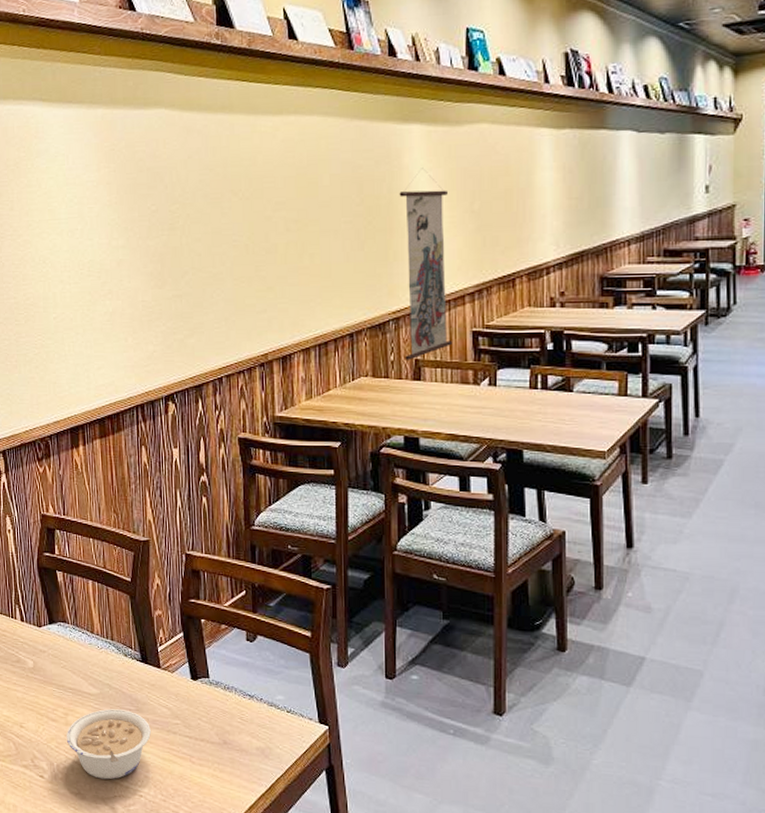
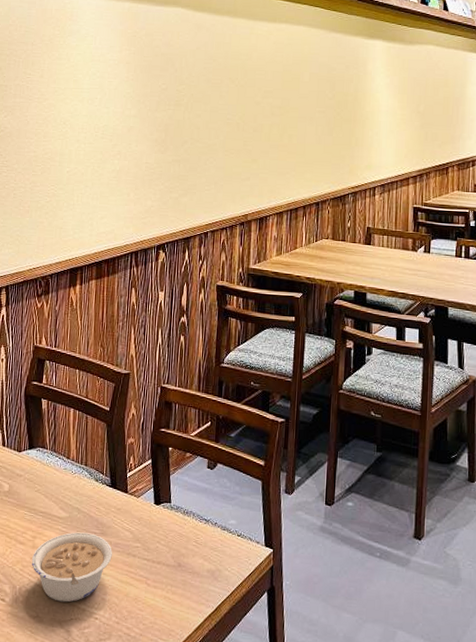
wall scroll: present [399,168,452,360] -> none [359,74,400,228]

